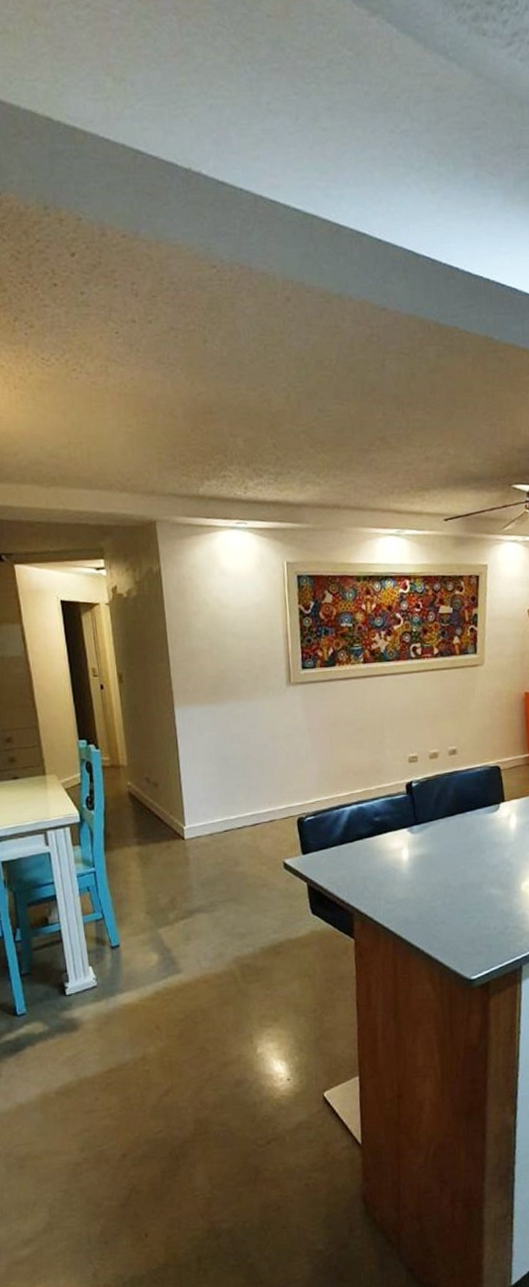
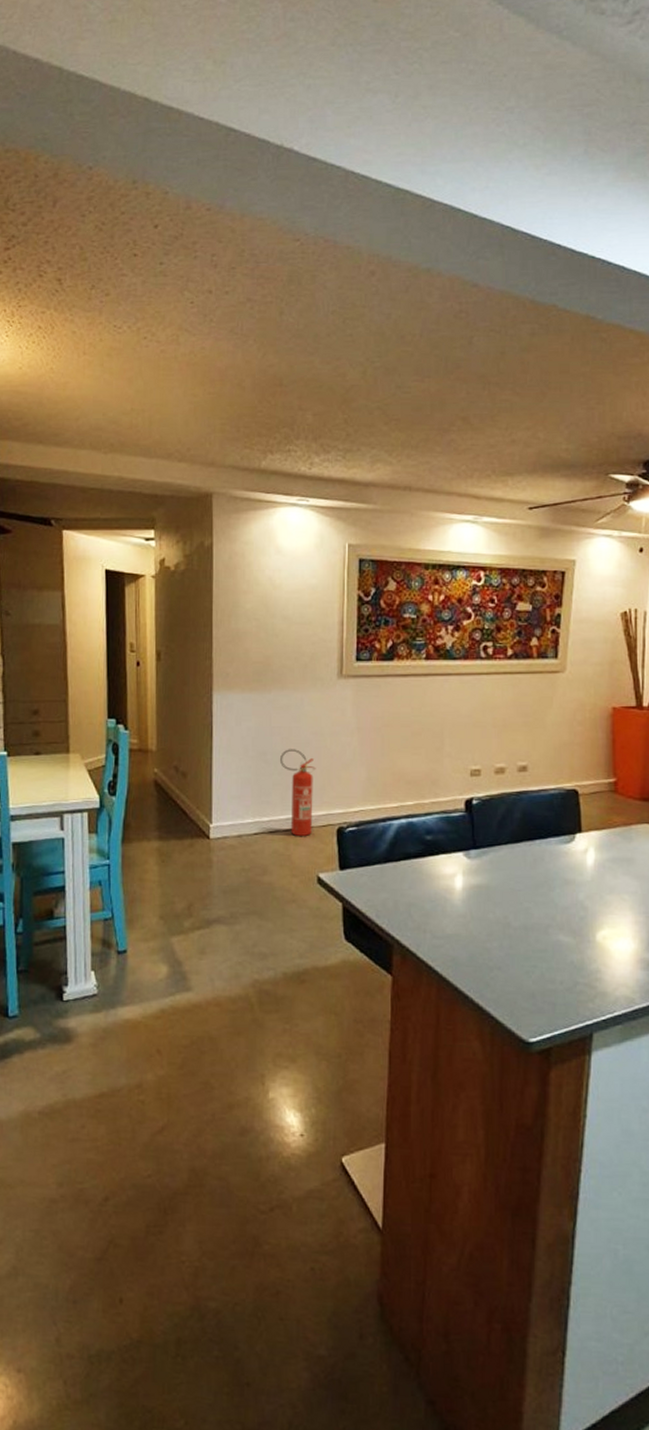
fire extinguisher: none [241,753,275,829] -> present [280,749,316,836]

